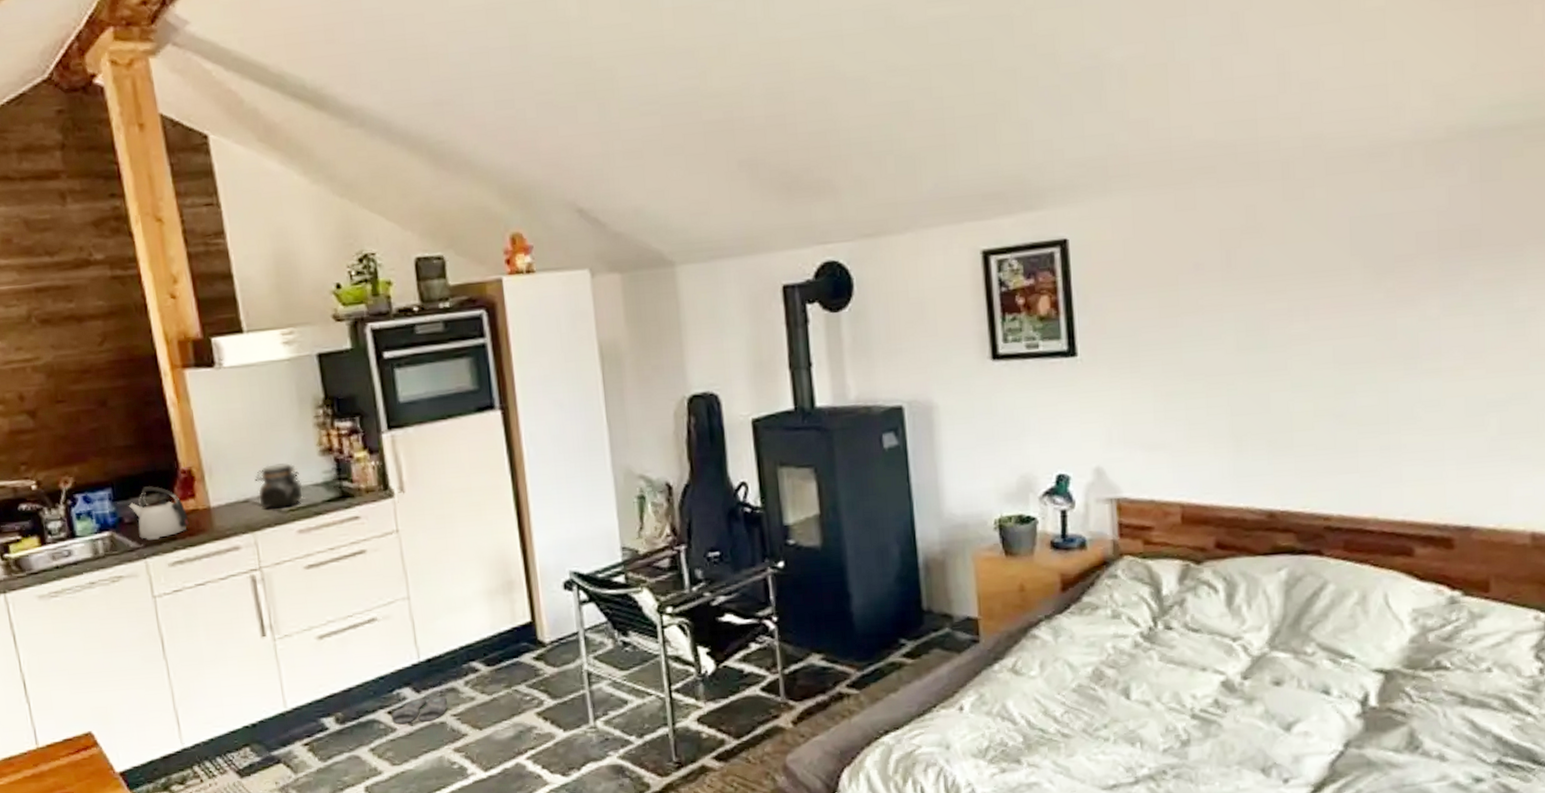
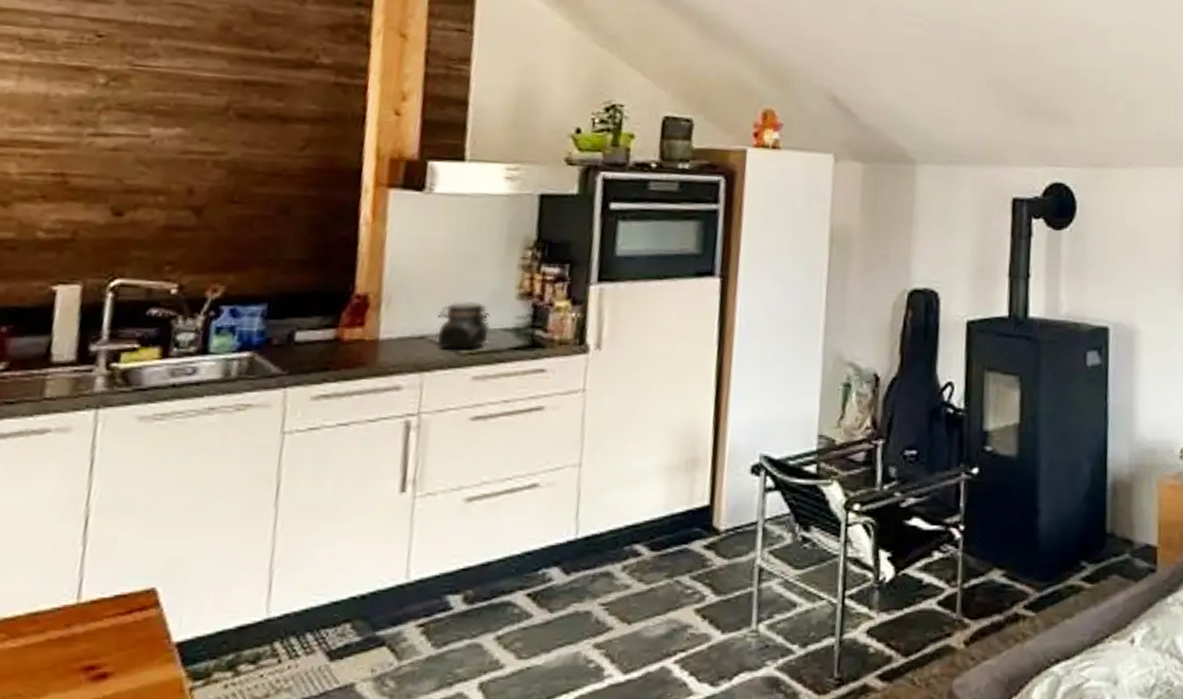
kettle: present [128,485,190,540] -> none [282,306,350,368]
slippers: present [391,696,449,725] -> none [530,581,599,611]

